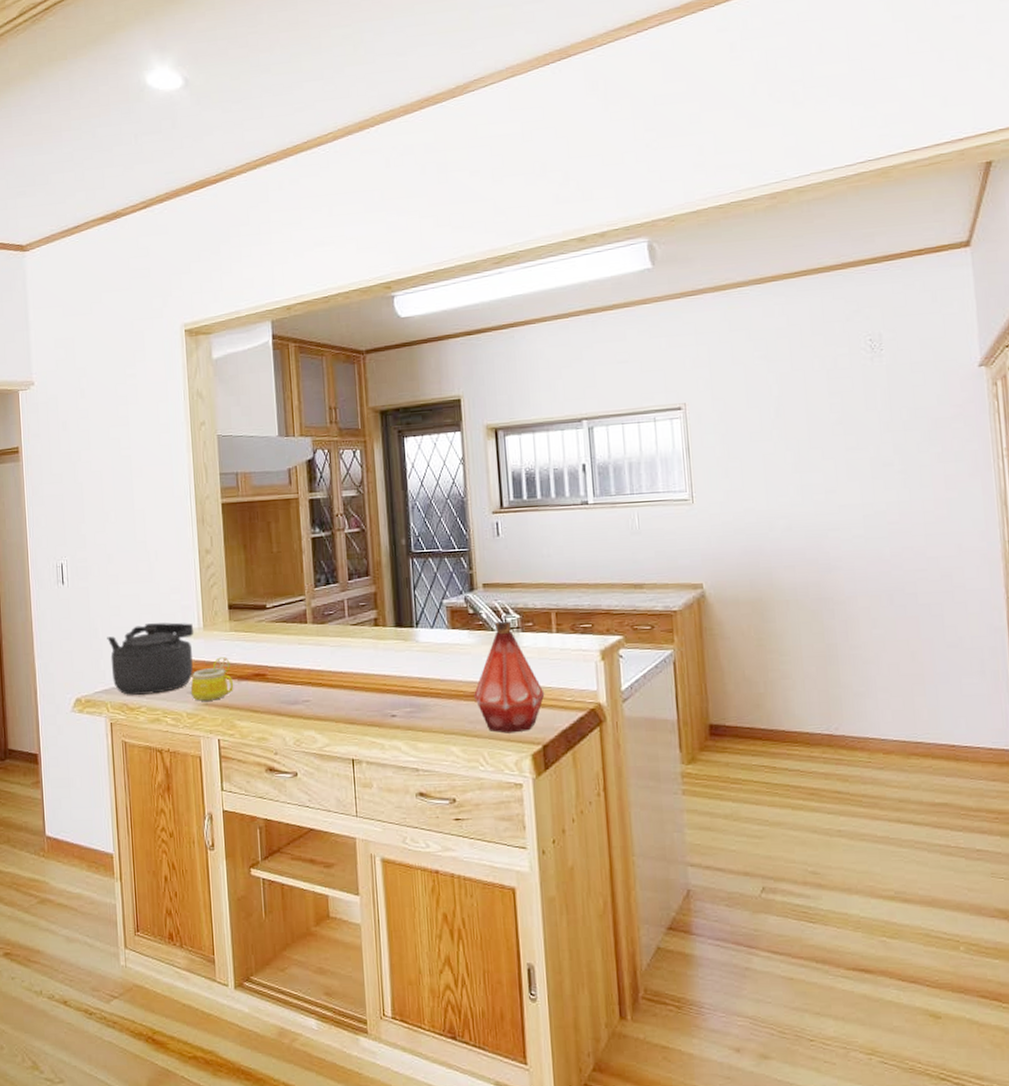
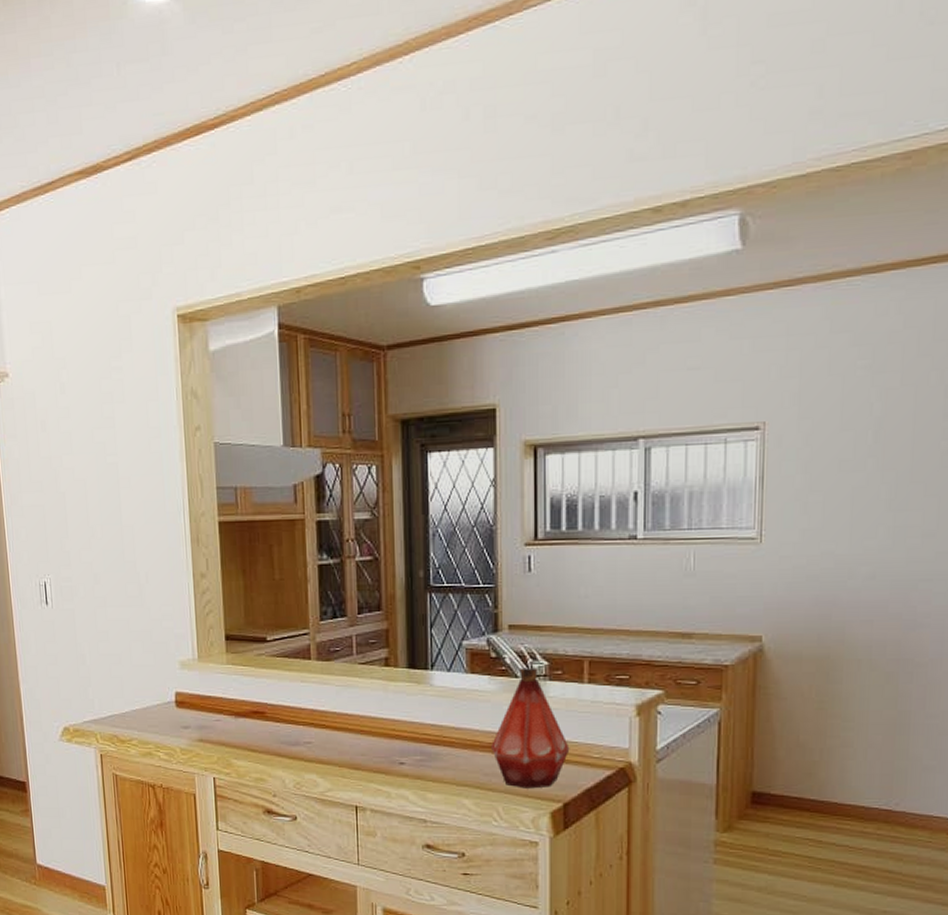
kettle: present [107,622,194,695] -> none [95,651,188,727]
mug: present [190,657,234,701] -> none [184,691,231,737]

